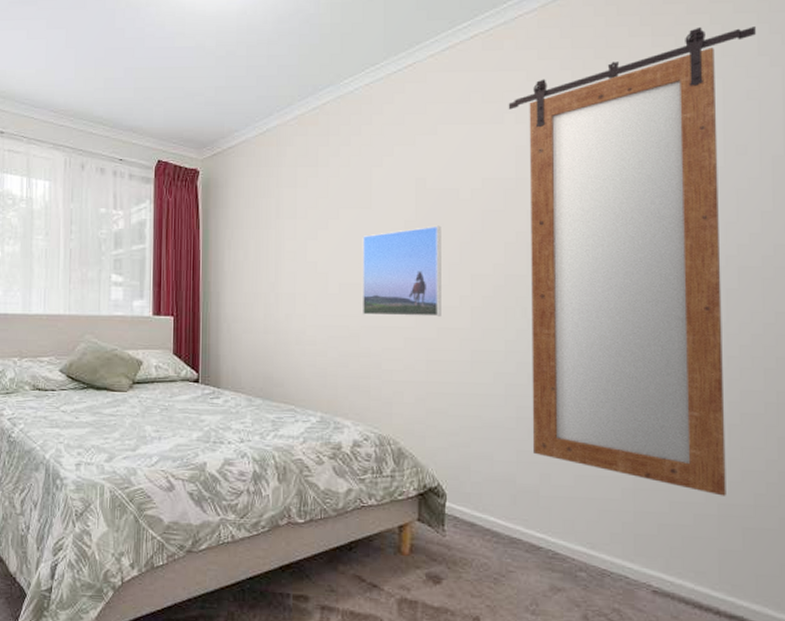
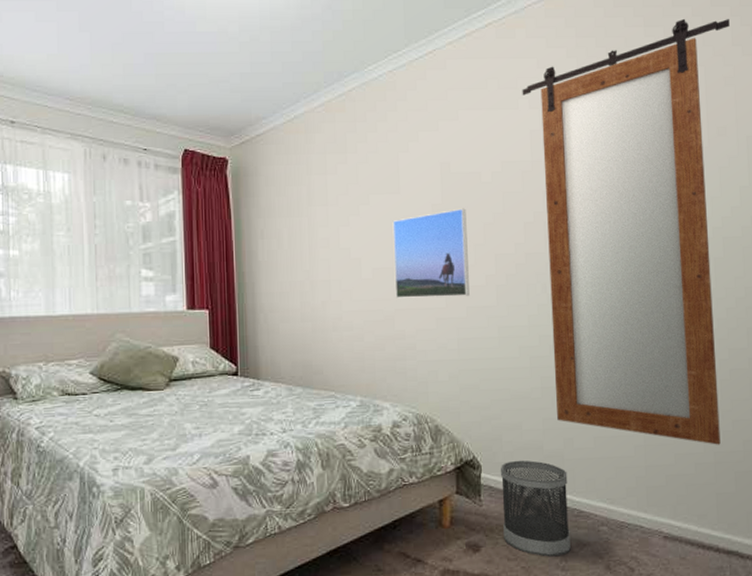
wastebasket: none [466,492,543,599] -> present [500,460,571,557]

